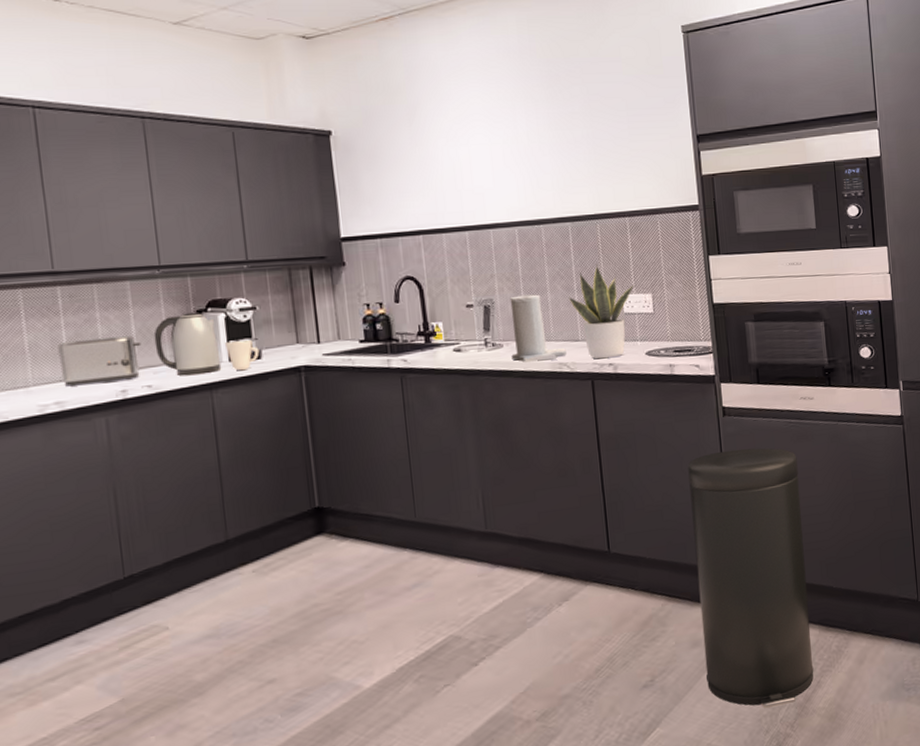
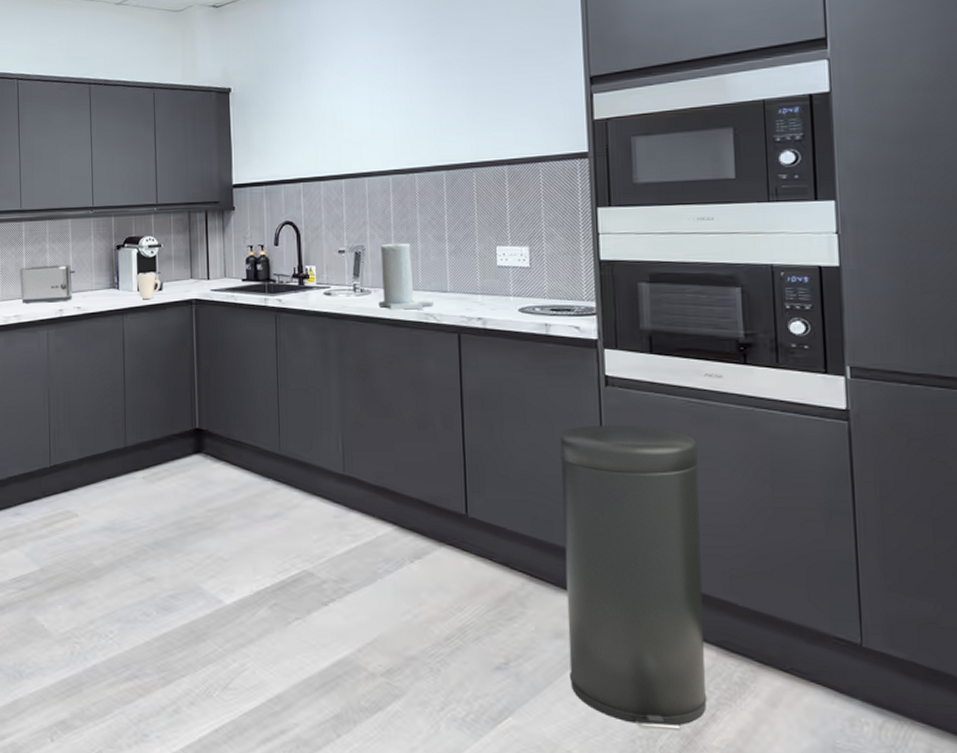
kettle: present [153,312,222,376] -> none [85,247,132,301]
potted plant: present [568,263,635,359] -> none [438,213,510,312]

